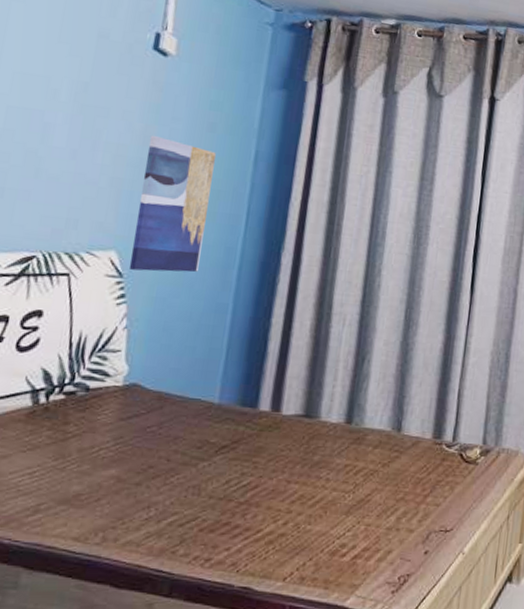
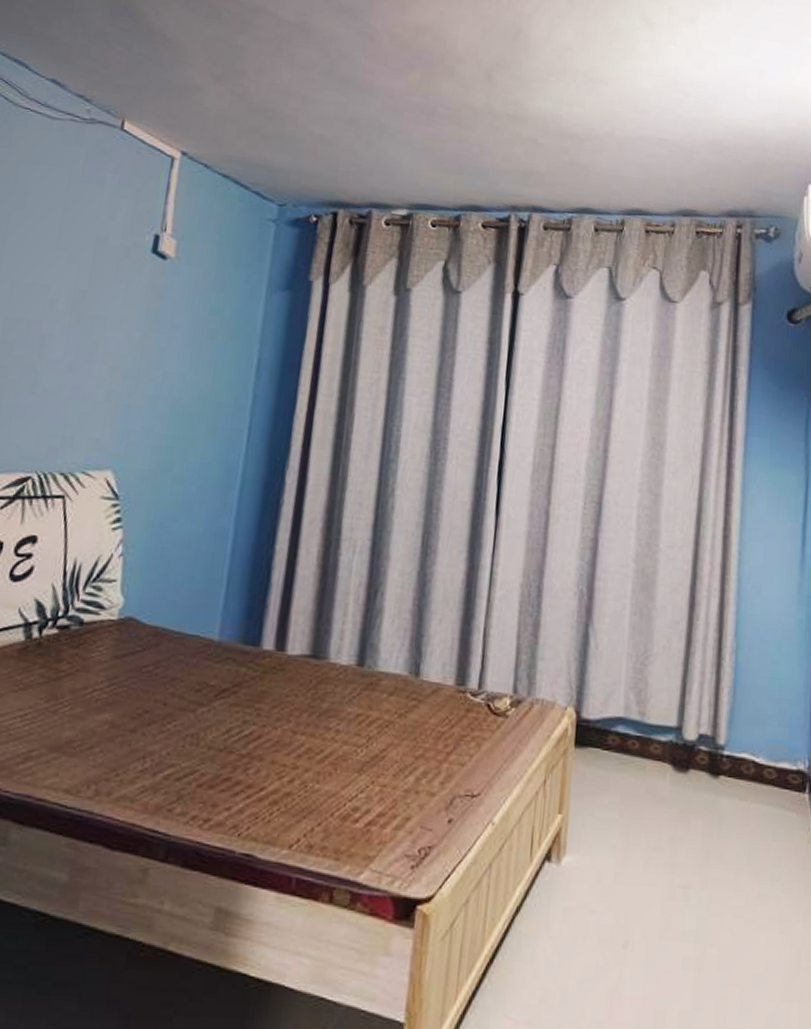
wall art: present [129,135,216,273] -> none [125,344,216,494]

